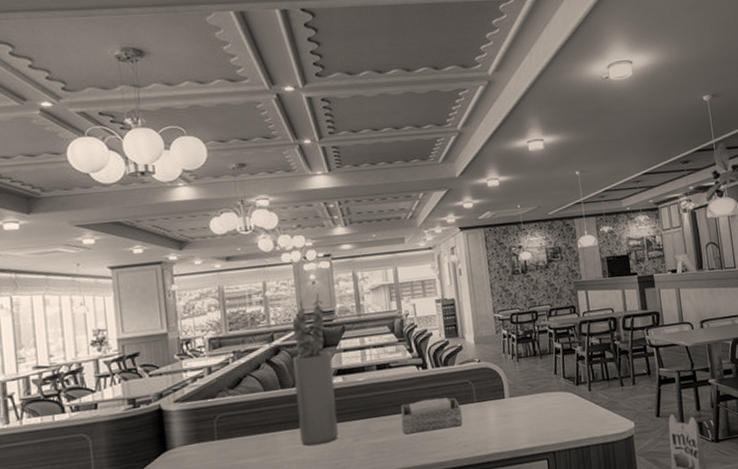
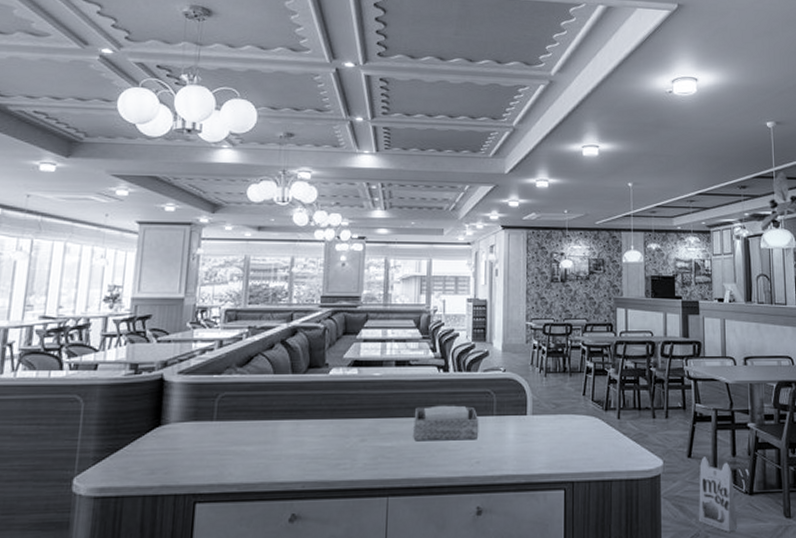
vase: present [292,293,338,446] -> none [303,276,350,441]

